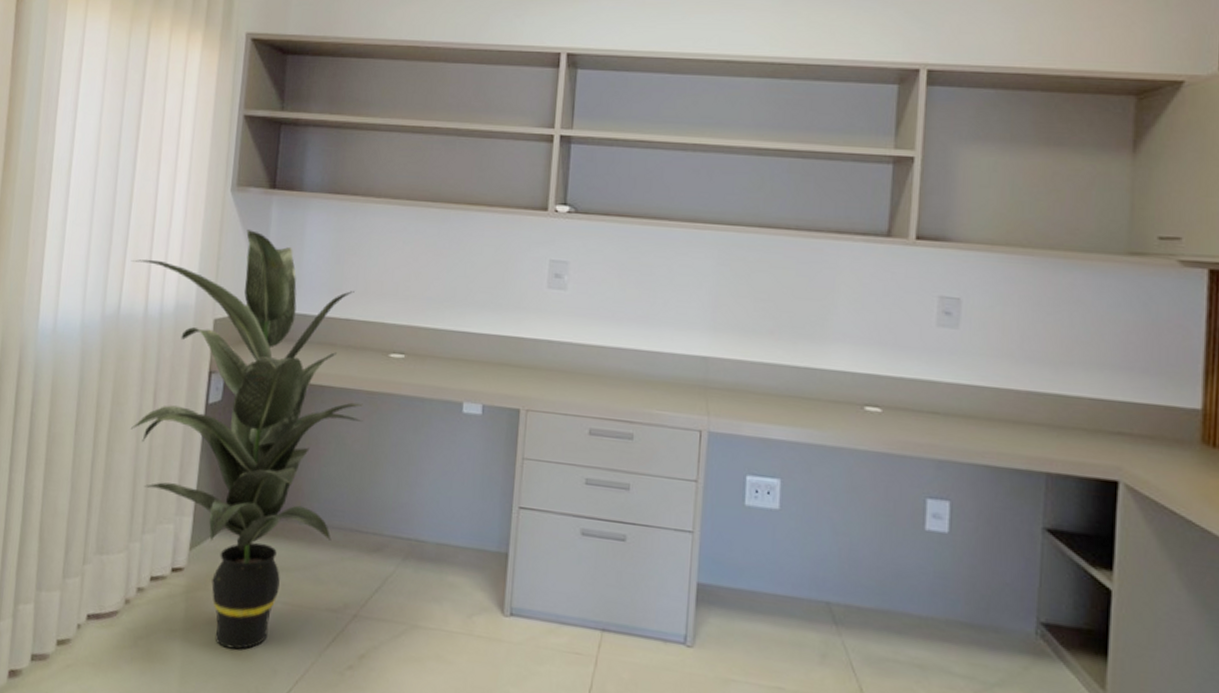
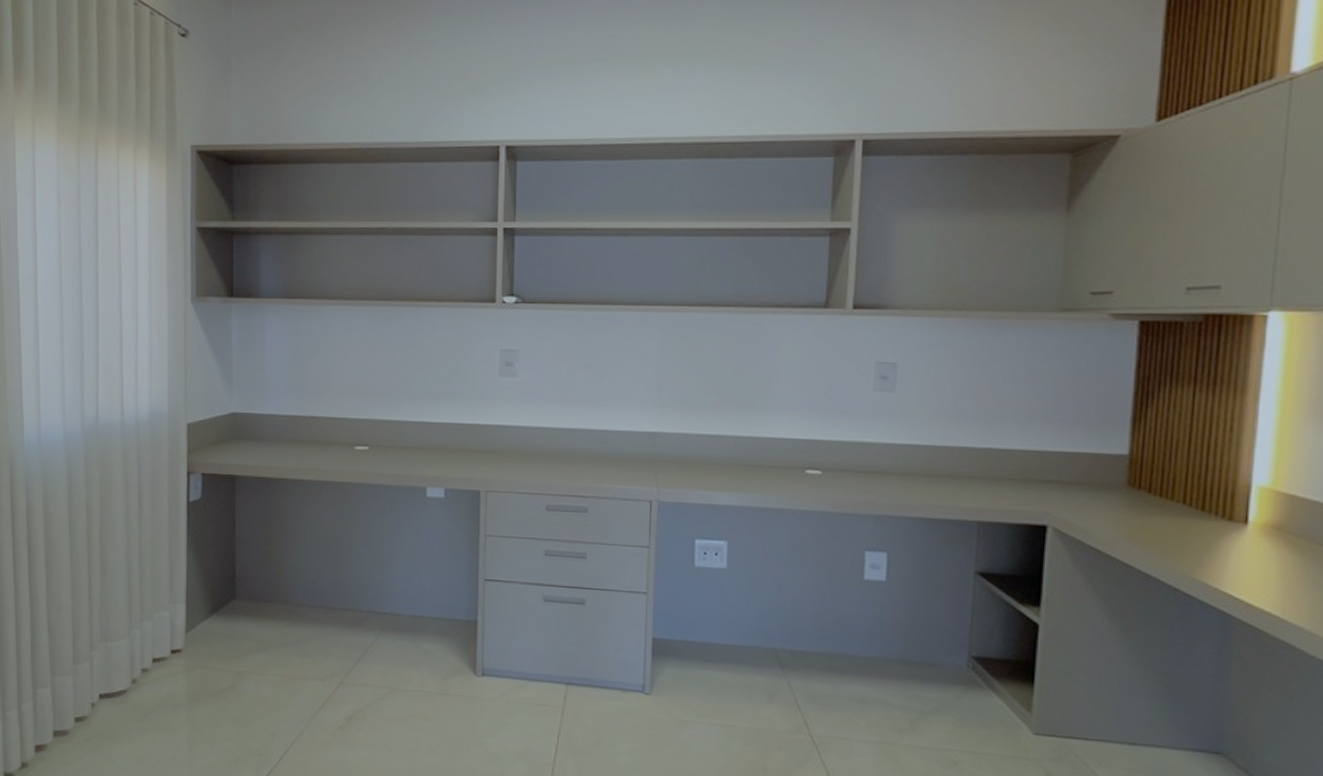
indoor plant: present [130,230,363,650] -> none [104,338,334,718]

